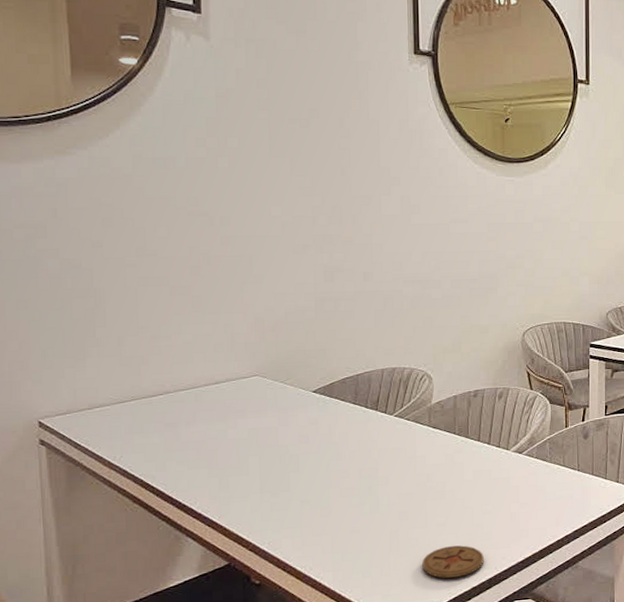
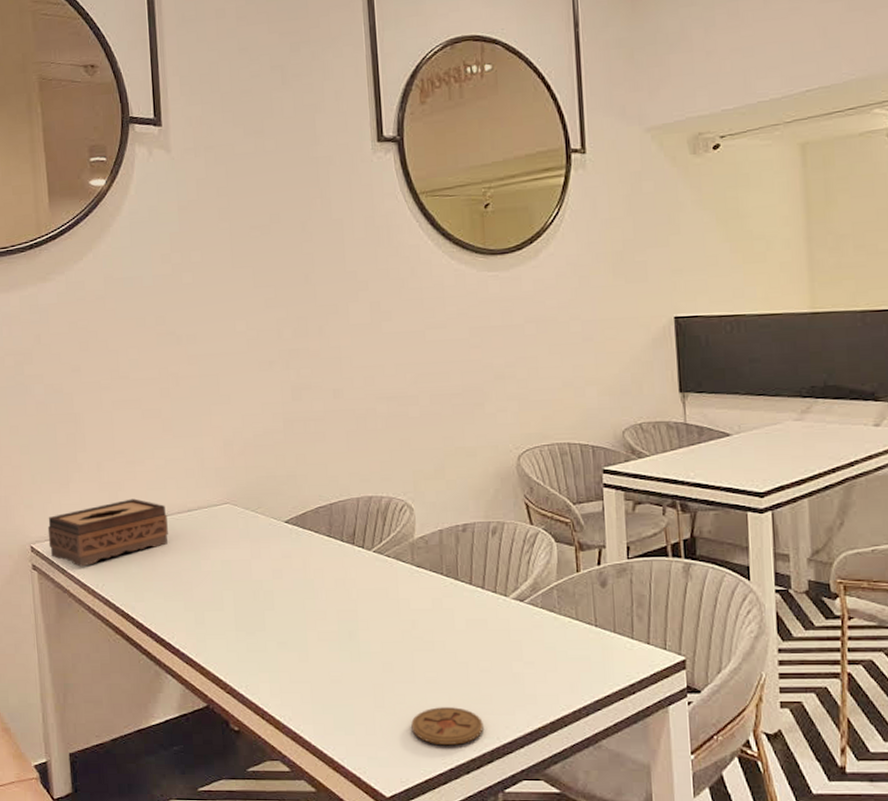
tissue box: none [59,372,194,440] -> present [47,498,168,567]

